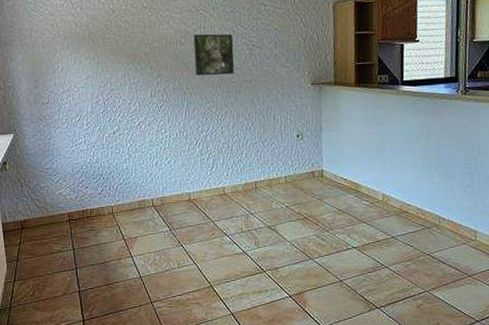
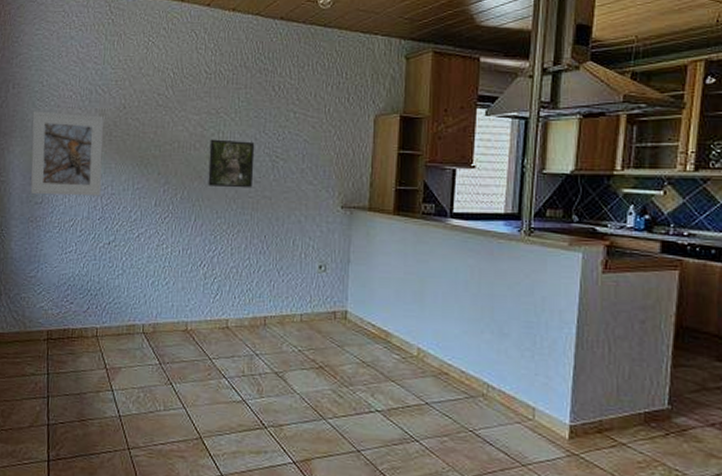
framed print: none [29,20,102,96] -> present [30,111,104,196]

